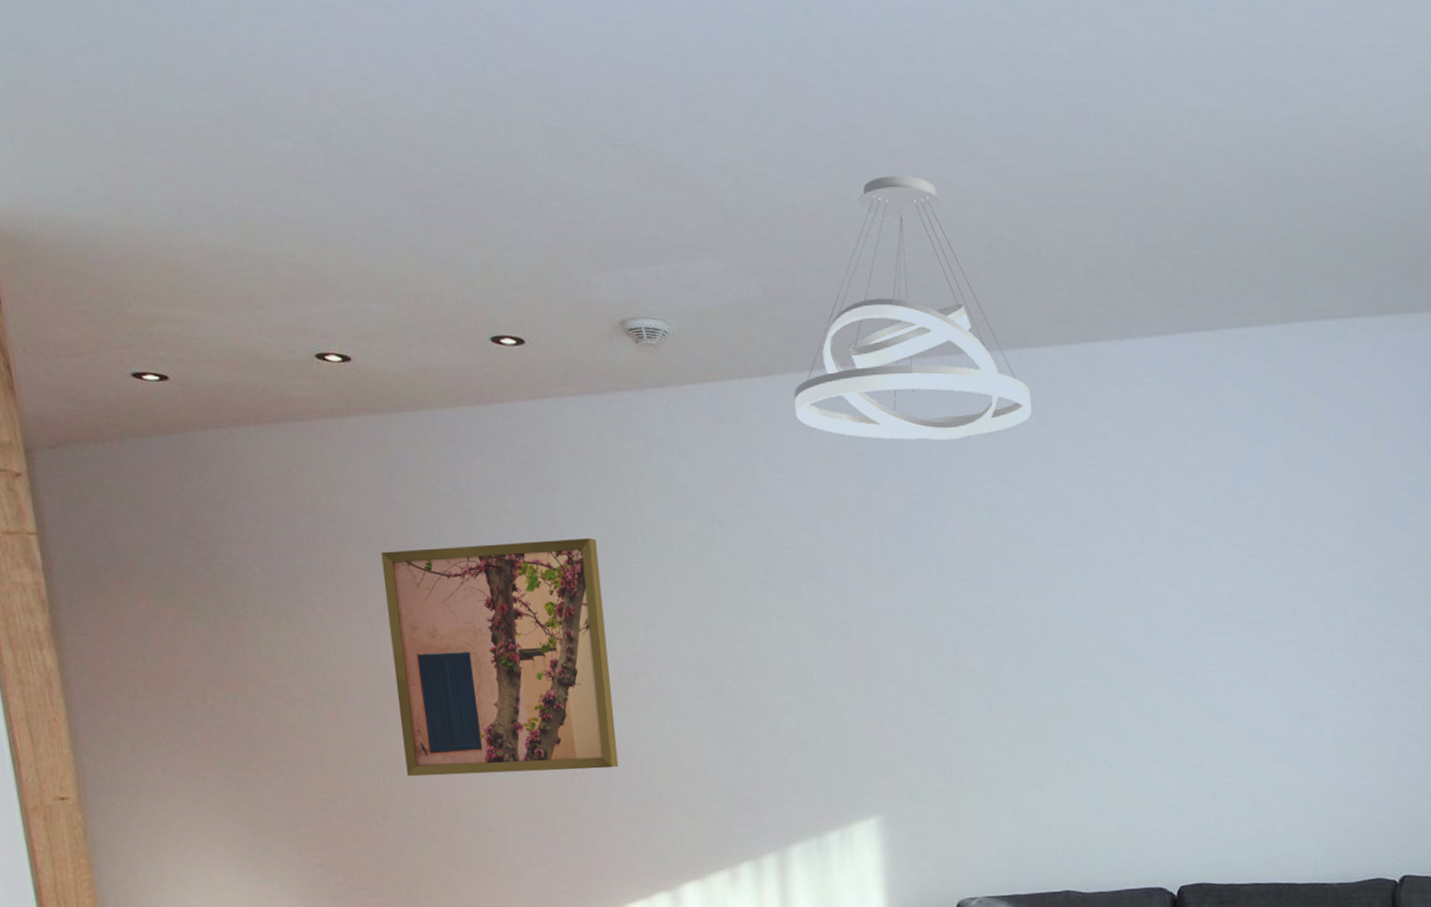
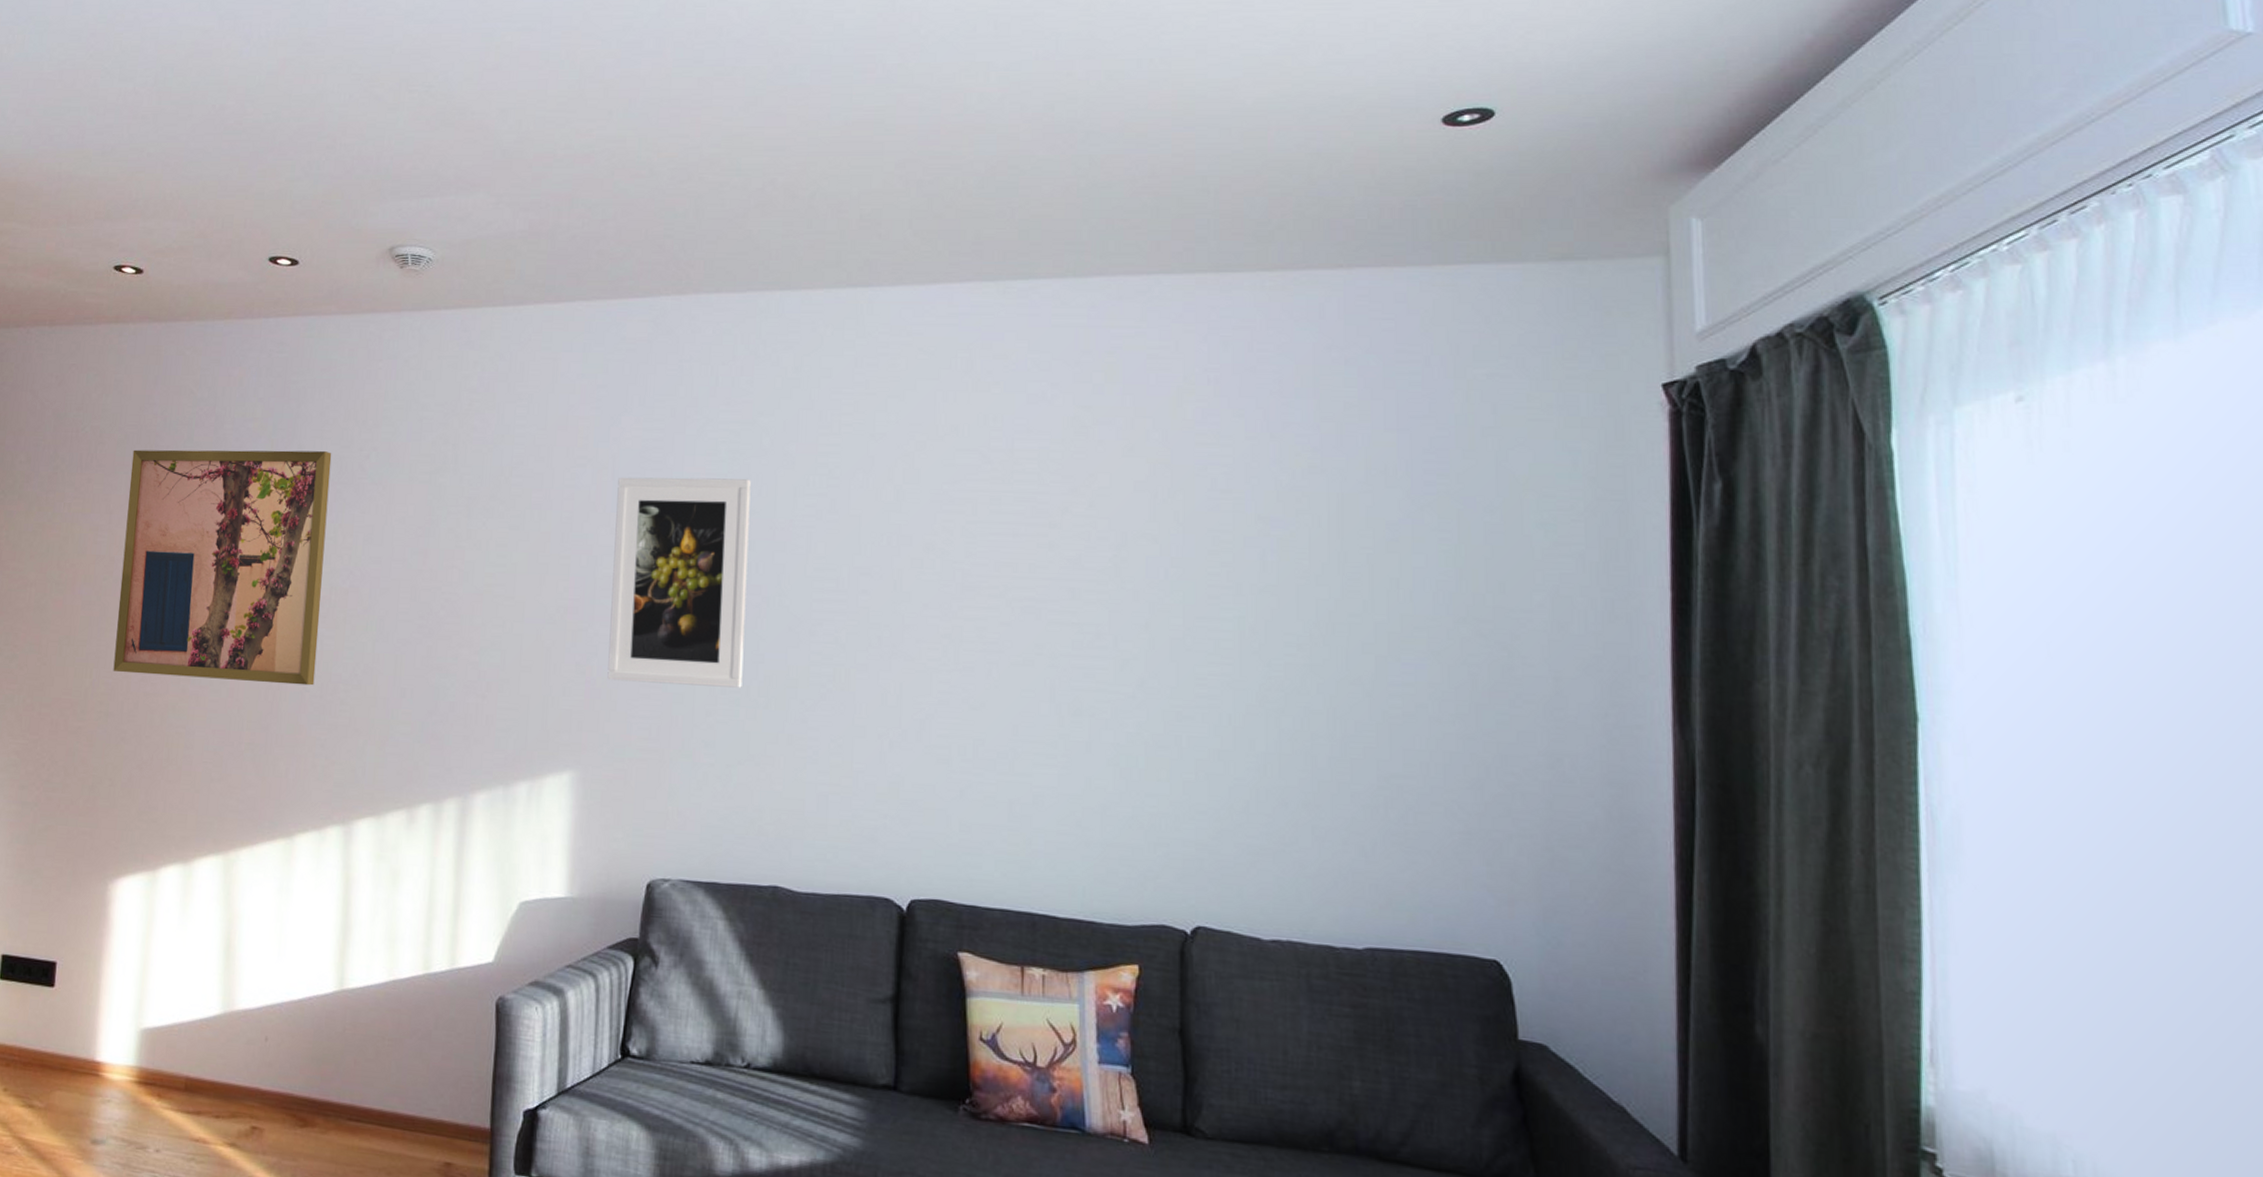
pendant light: present [794,175,1032,441] -> none [544,121,789,378]
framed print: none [886,534,1021,732] -> present [607,477,751,688]

